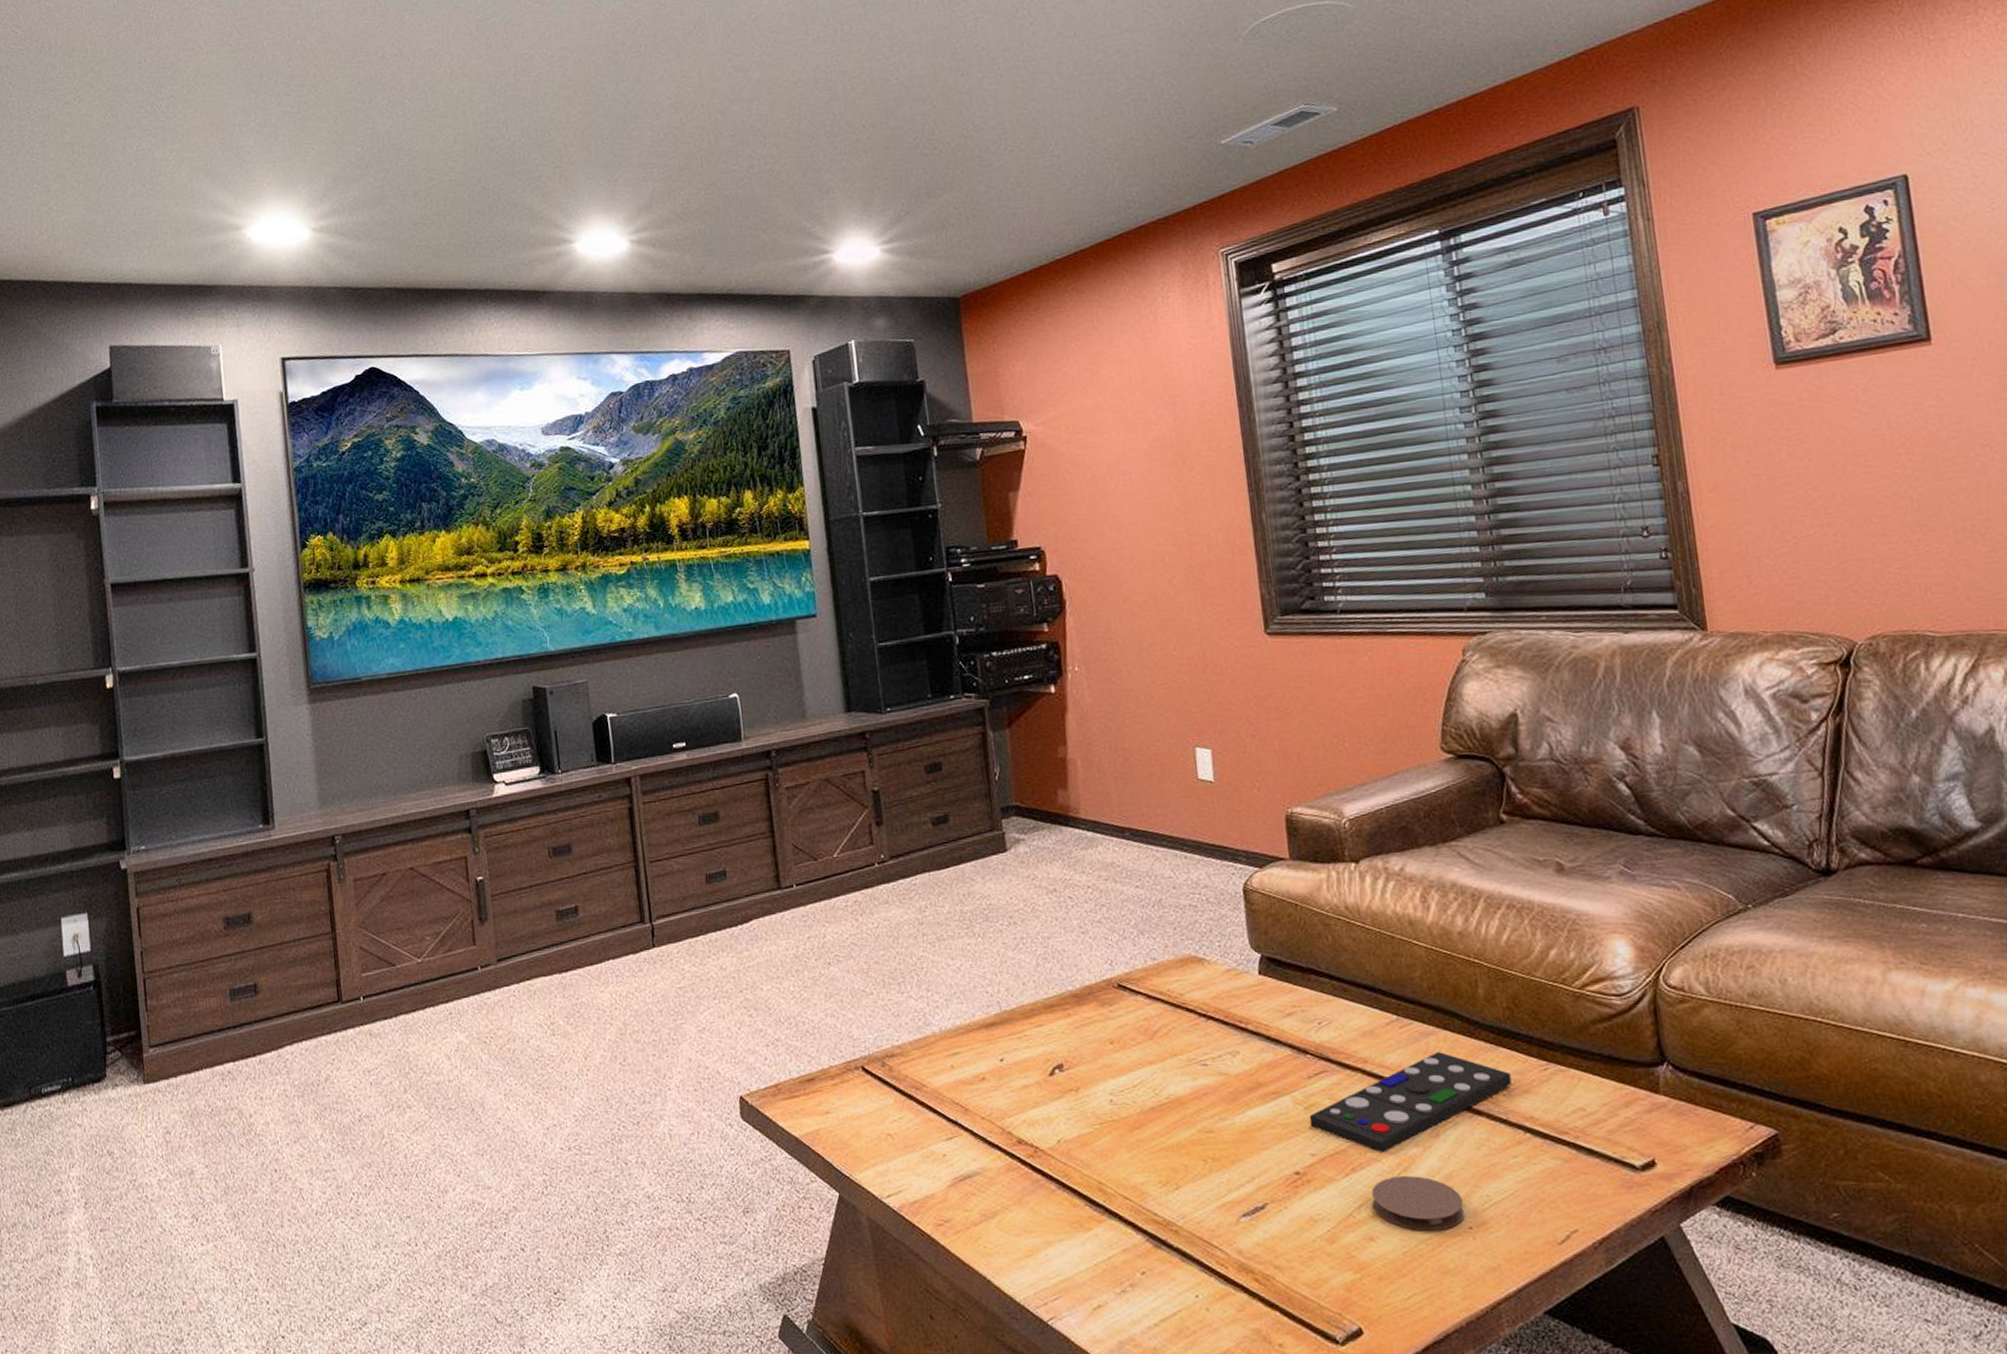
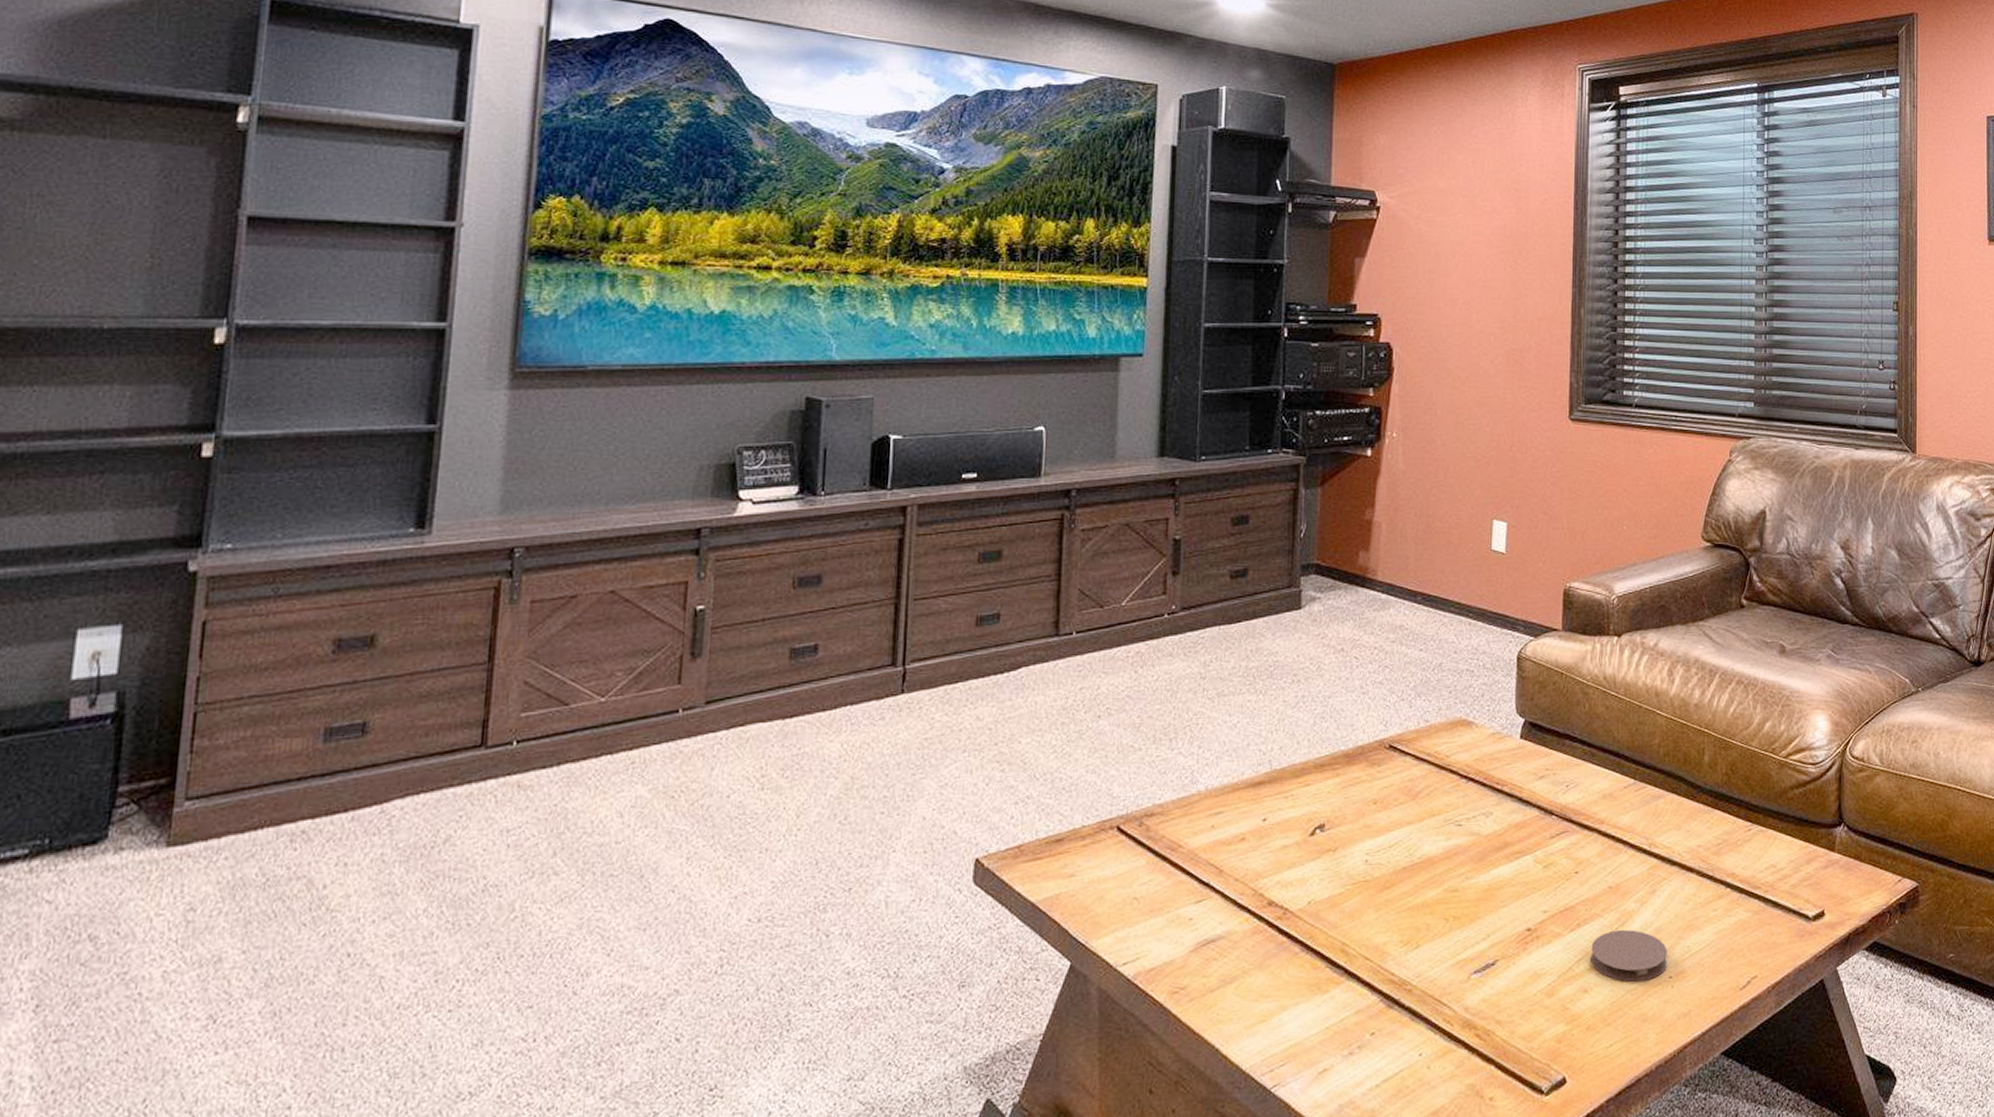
remote control: present [1309,1052,1512,1153] -> none [1546,814,1721,909]

